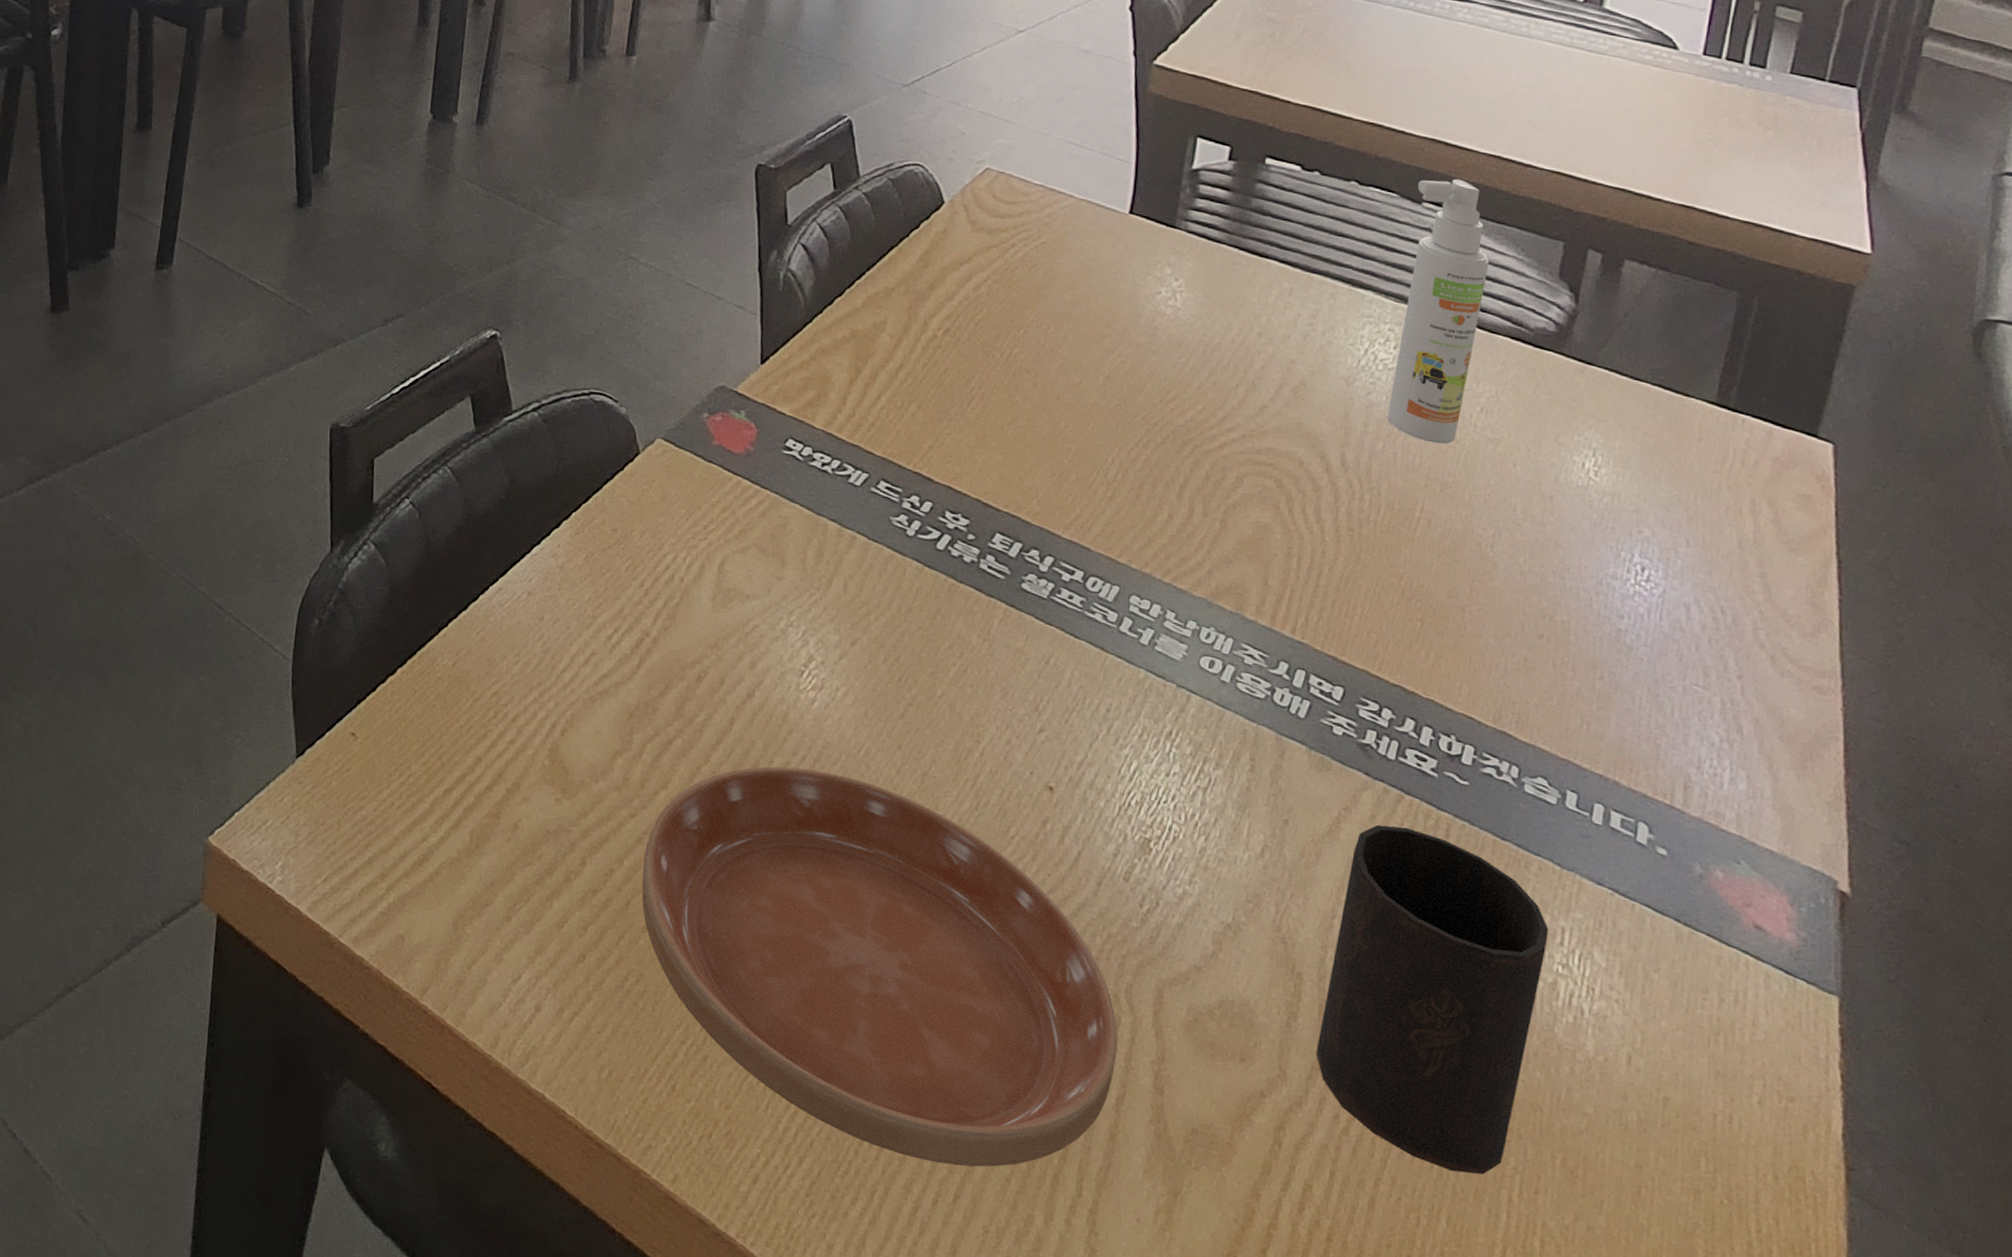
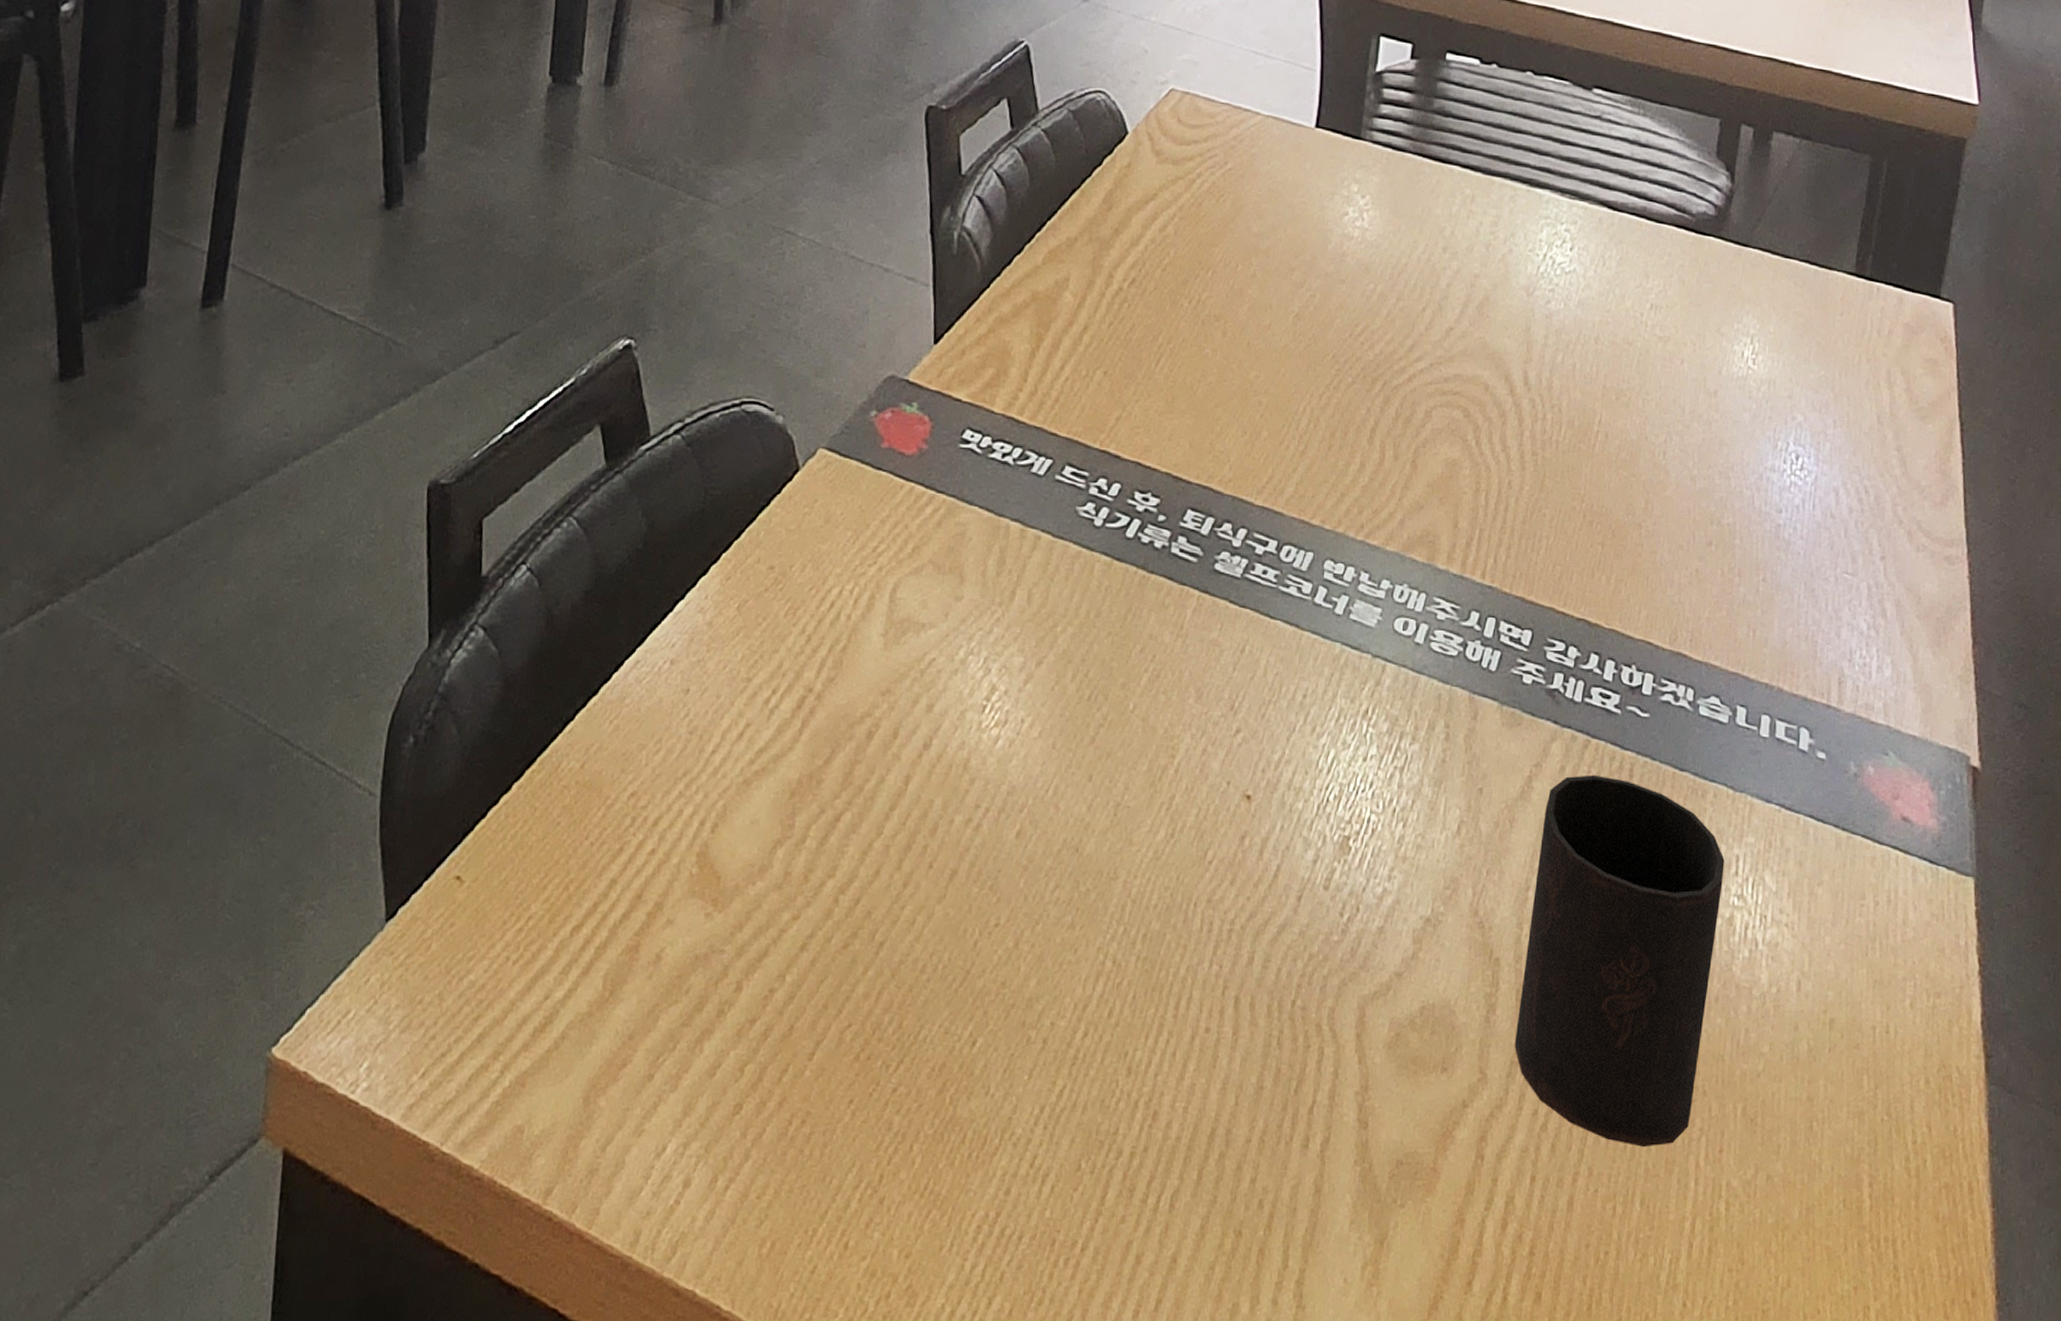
saucer: present [641,766,1118,1167] -> none [807,822,1322,1267]
spray bottle: present [1387,179,1490,444] -> none [1565,61,1655,349]

